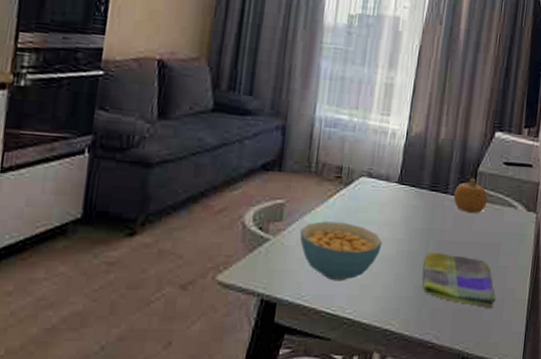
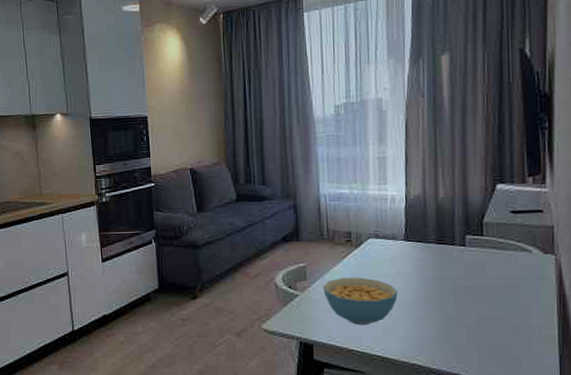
dish towel: present [422,251,496,309] -> none [440,296,522,345]
fruit: present [453,178,488,213] -> none [461,228,498,260]

